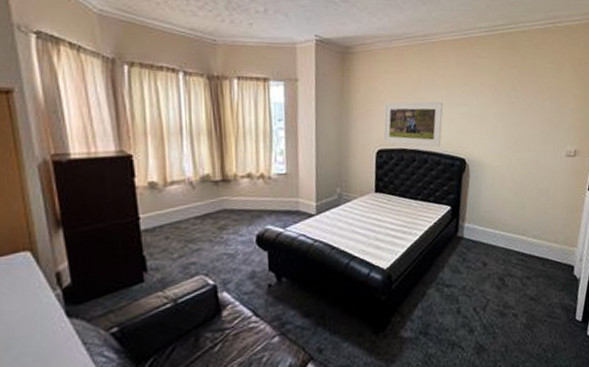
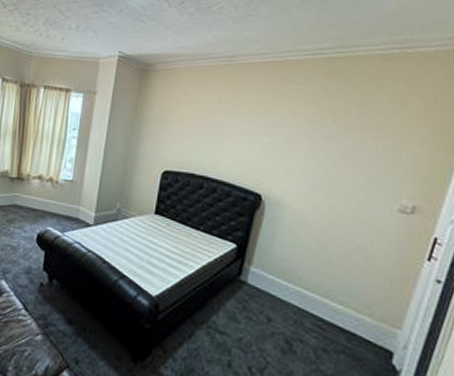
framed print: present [383,101,443,148] -> none [171,123,243,177]

